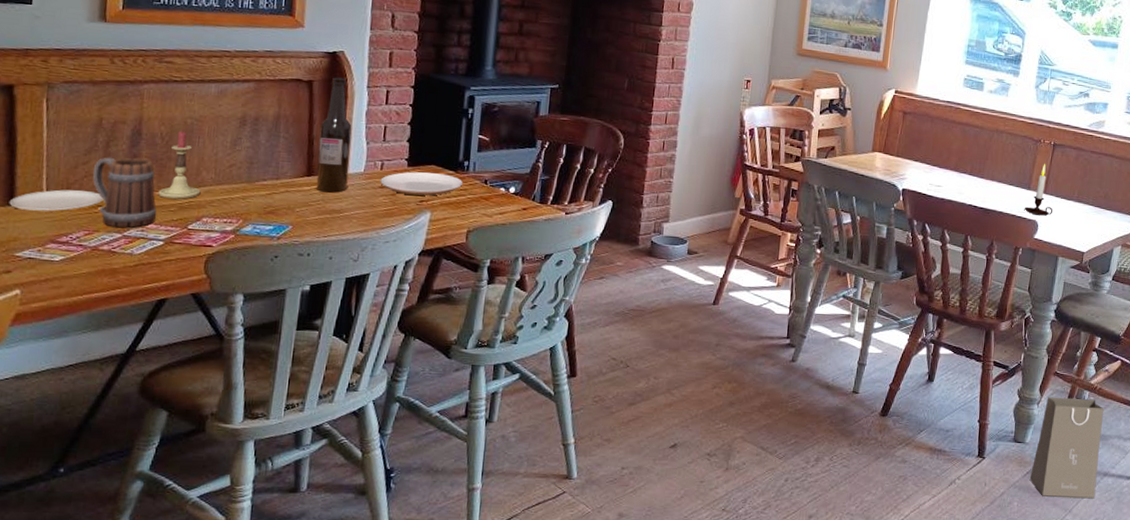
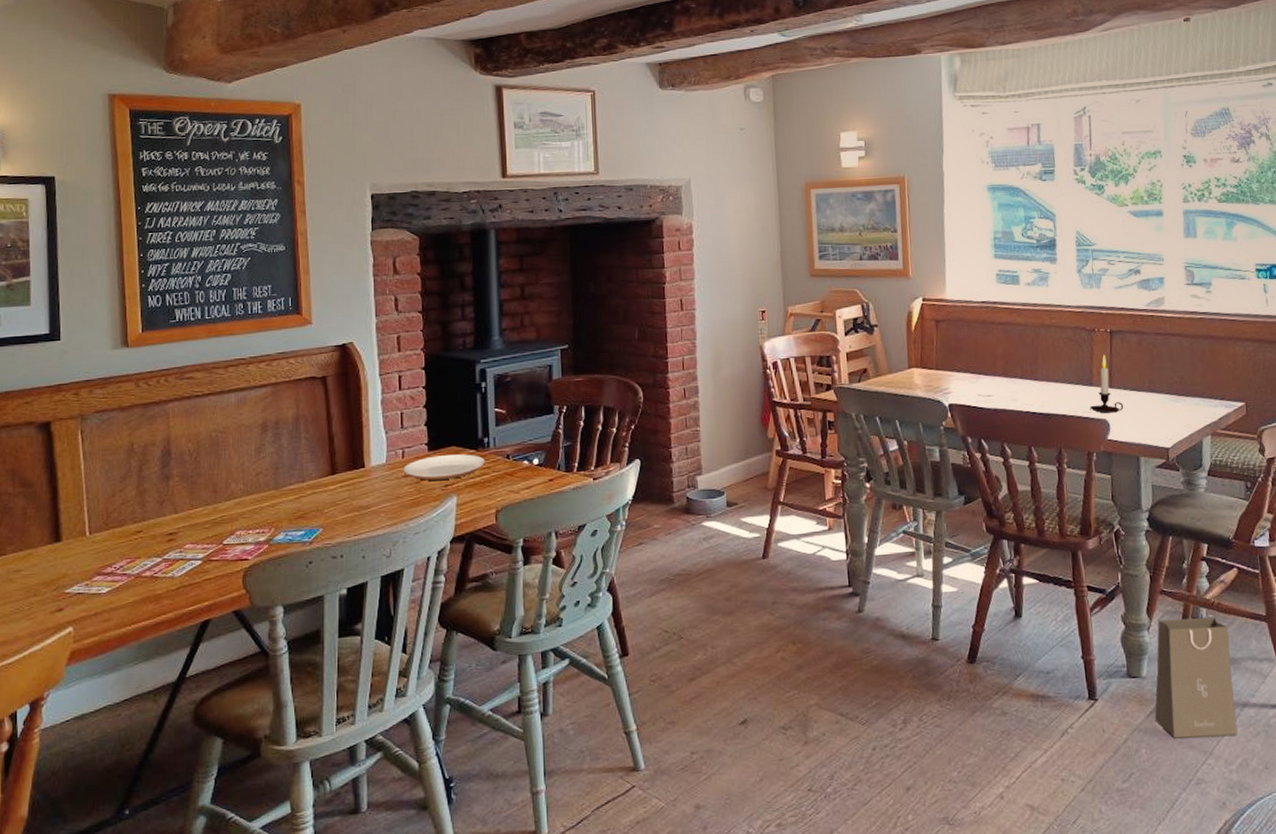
plate: present [9,189,104,212] -> none [55,518,142,546]
beer mug: present [93,157,157,228] -> none [130,477,193,552]
candlestick: present [158,130,201,200] -> none [192,445,232,517]
beer bottle: present [316,77,352,193] -> none [338,369,371,489]

